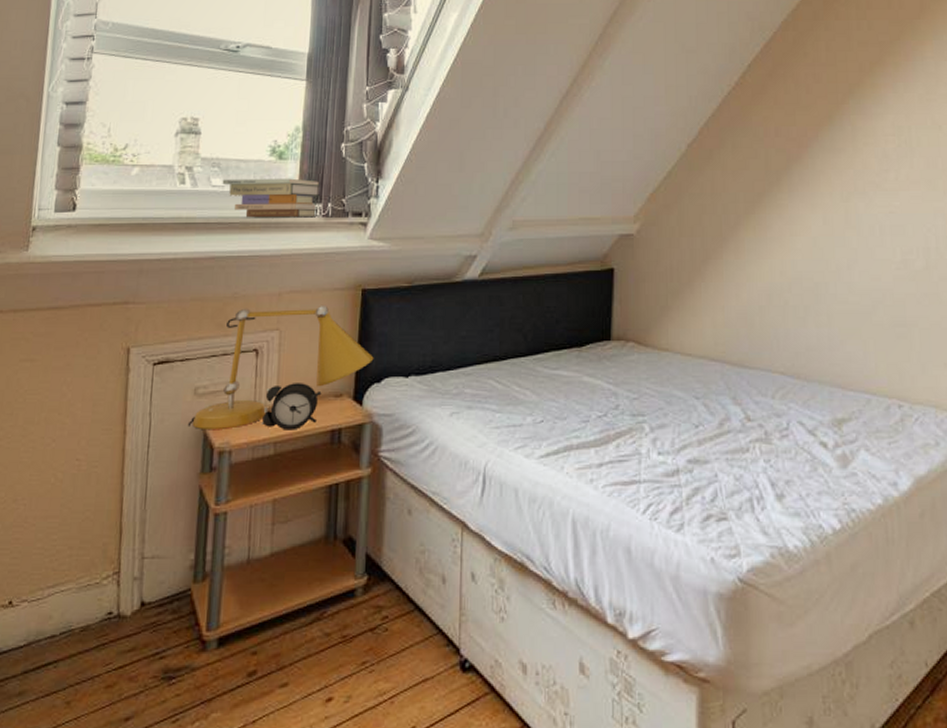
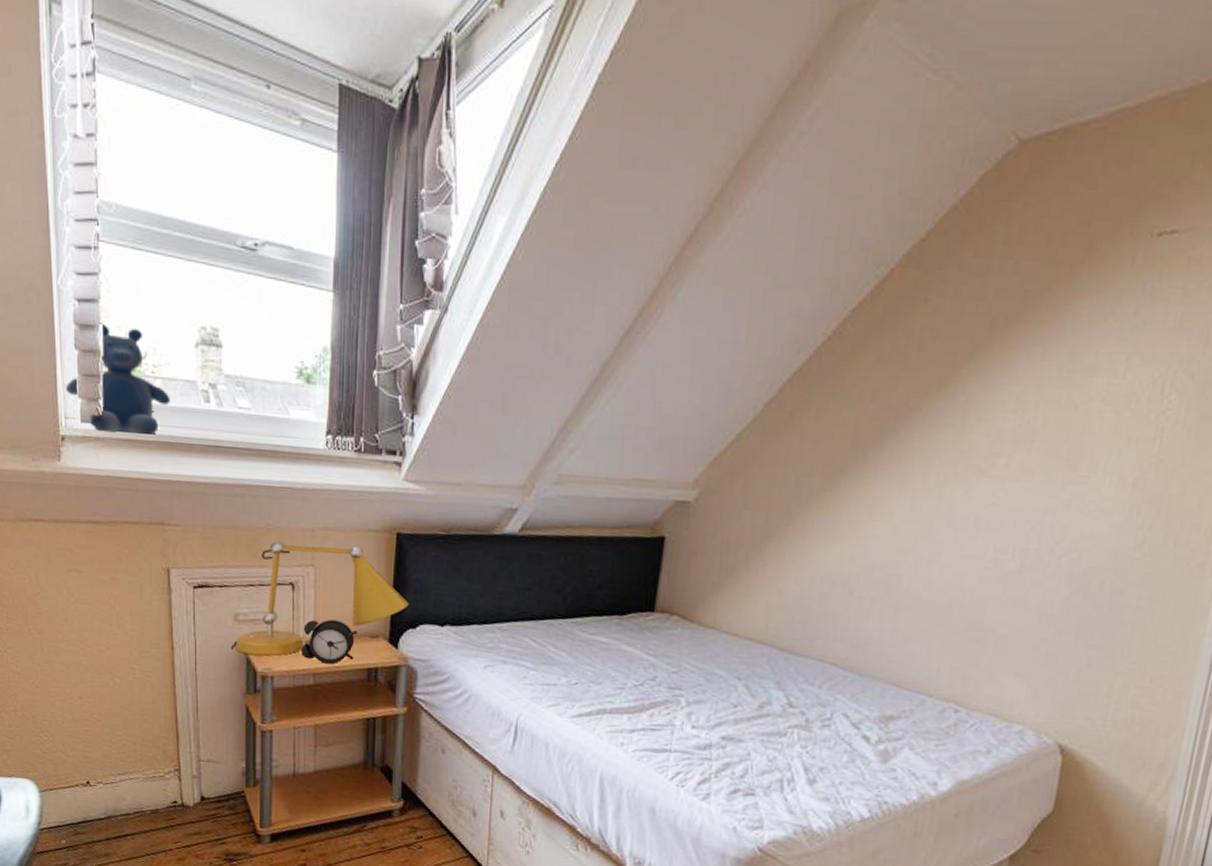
teddy bear: none [44,121,147,219] -> present [66,322,170,435]
books: present [222,178,320,218] -> none [248,400,351,452]

